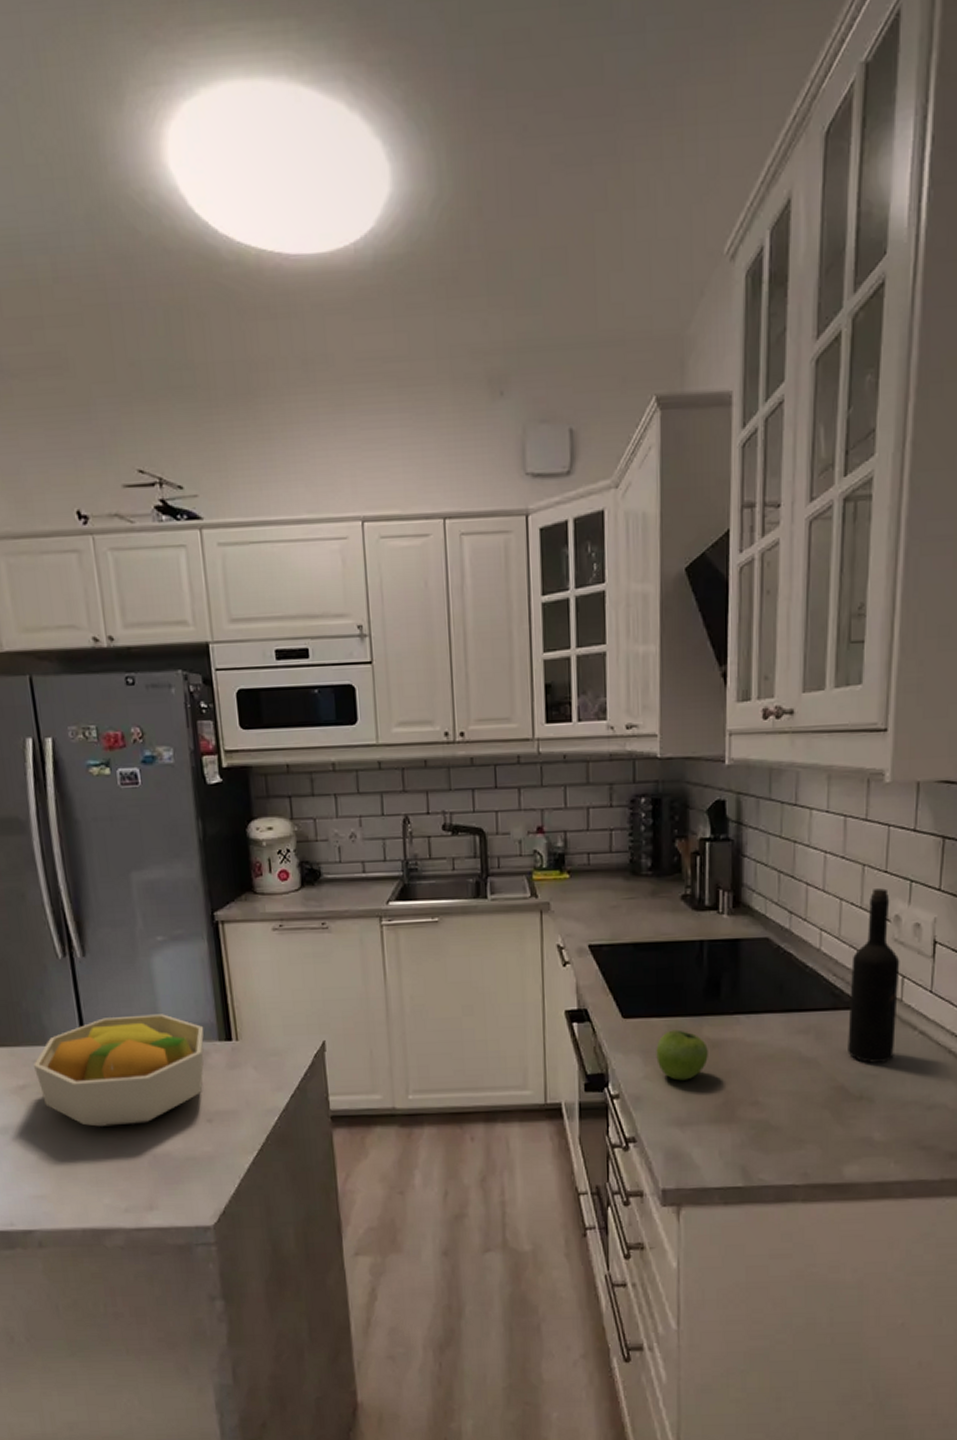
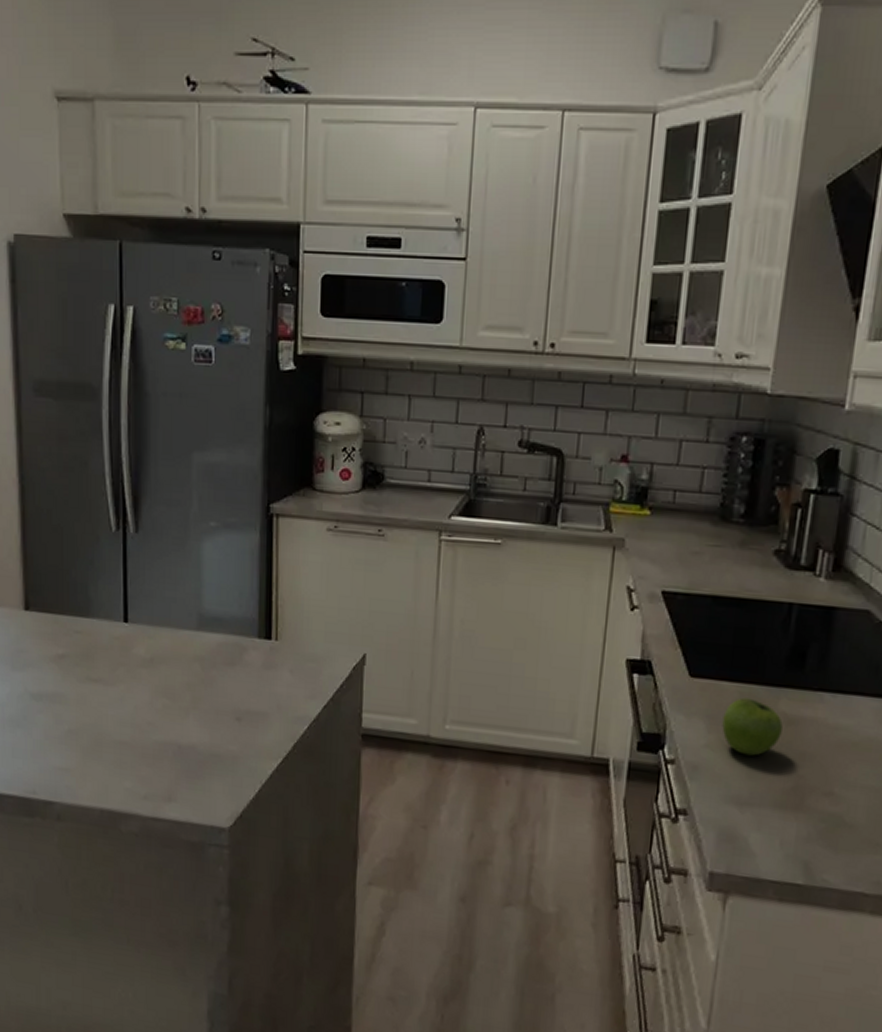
fruit bowl: present [34,1014,204,1127] -> none [75,598,245,712]

